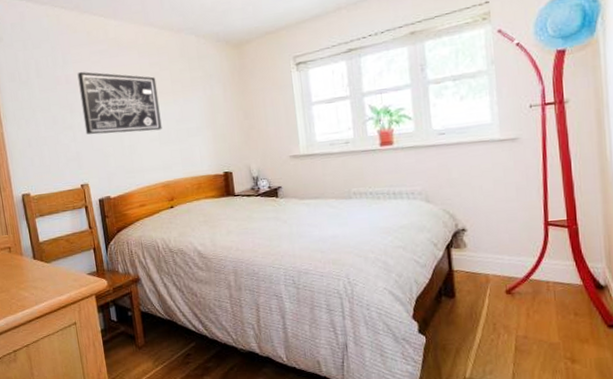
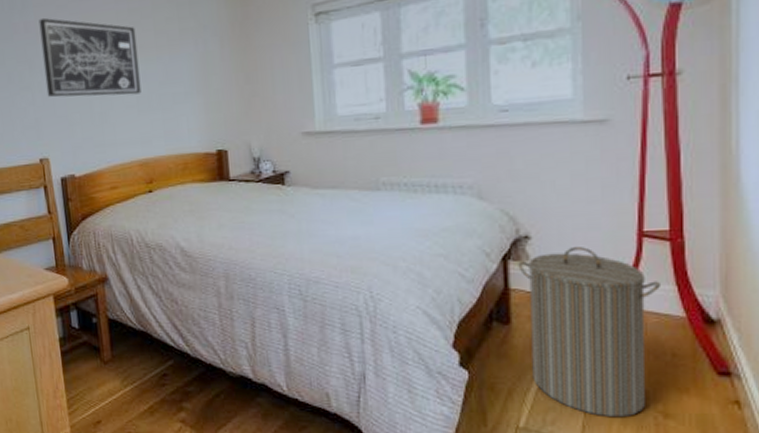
laundry hamper: none [458,234,563,366] -> present [518,246,660,418]

